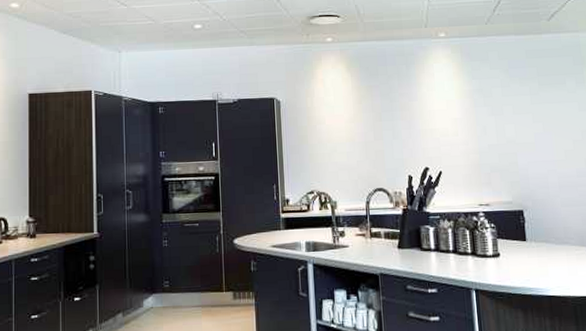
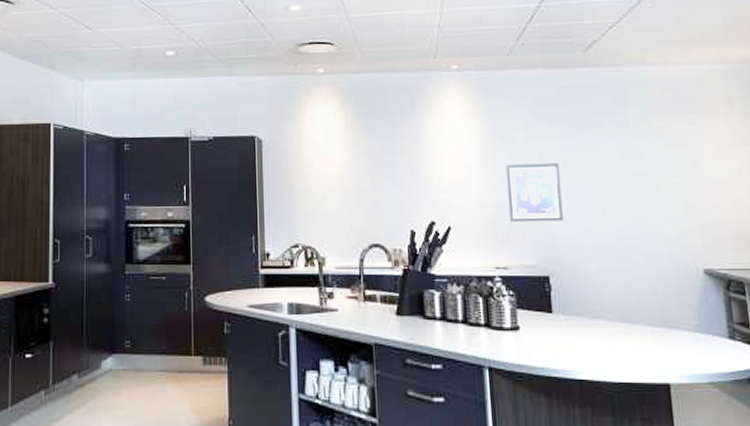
wall art: none [486,114,534,166] -> present [506,162,564,222]

